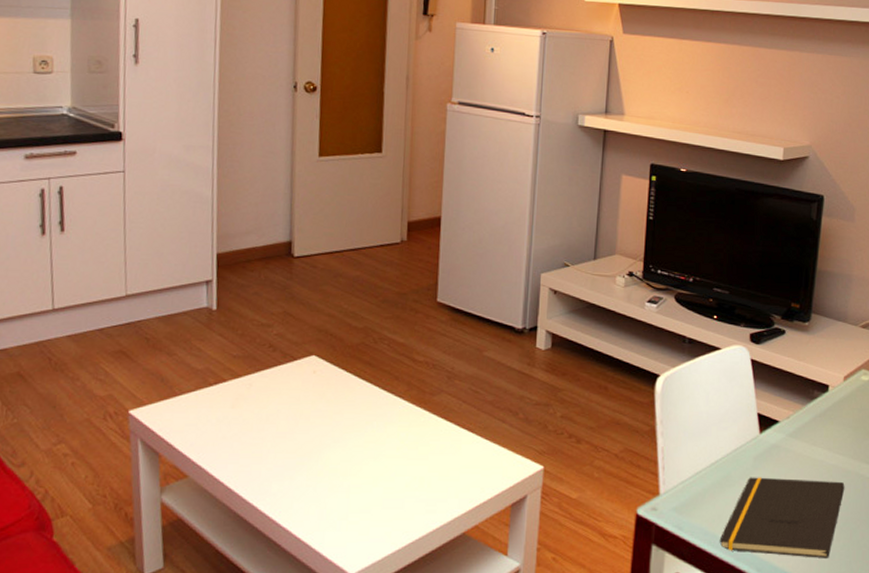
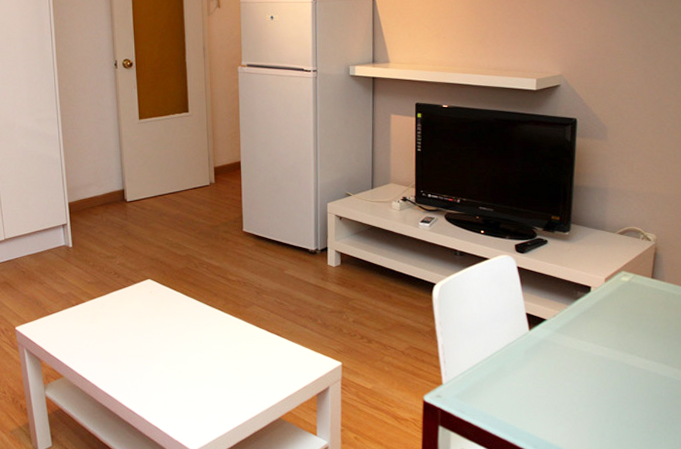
notepad: present [719,477,845,560] -> none [498,368,611,438]

